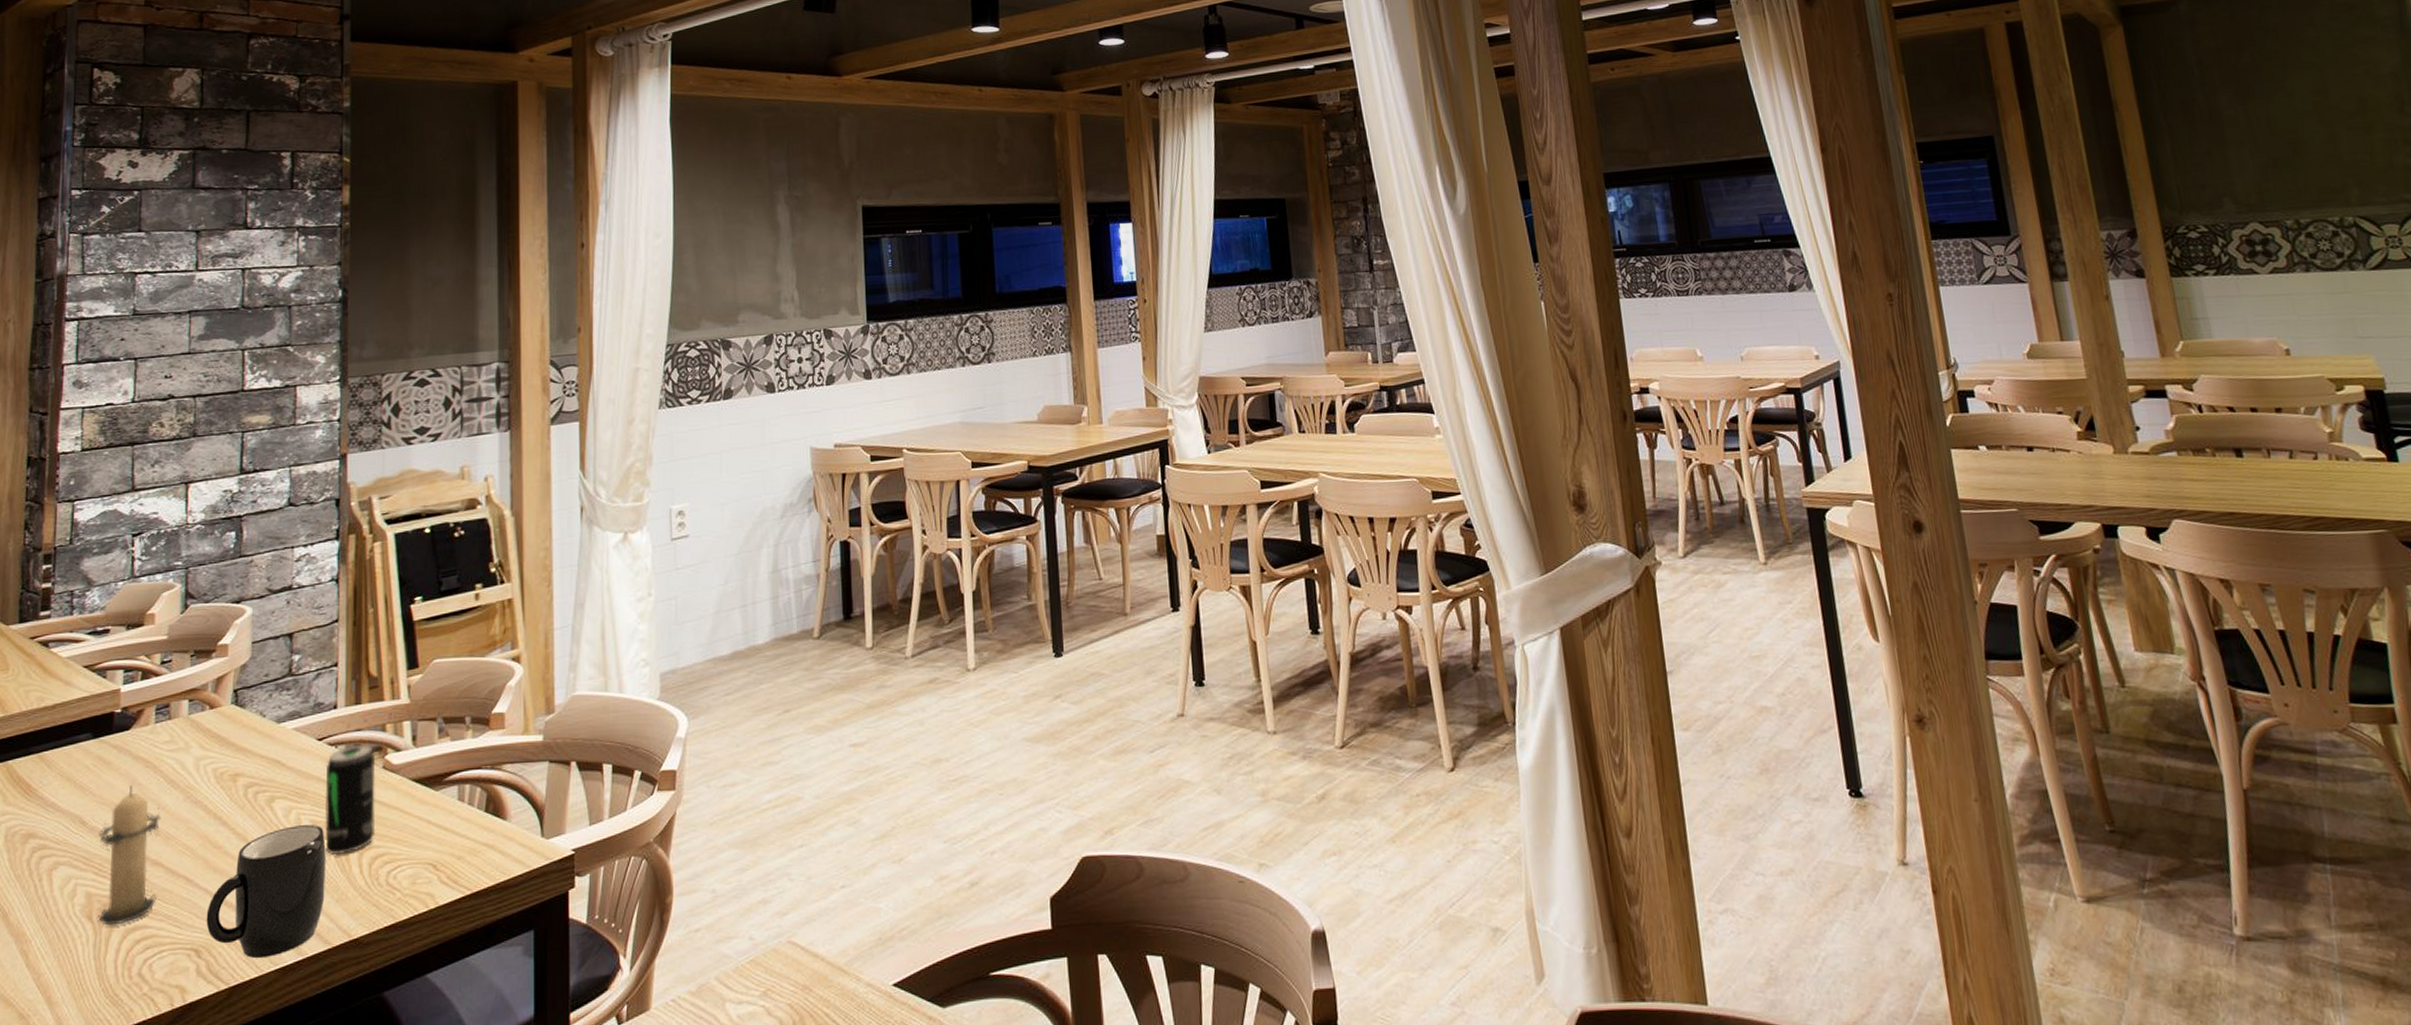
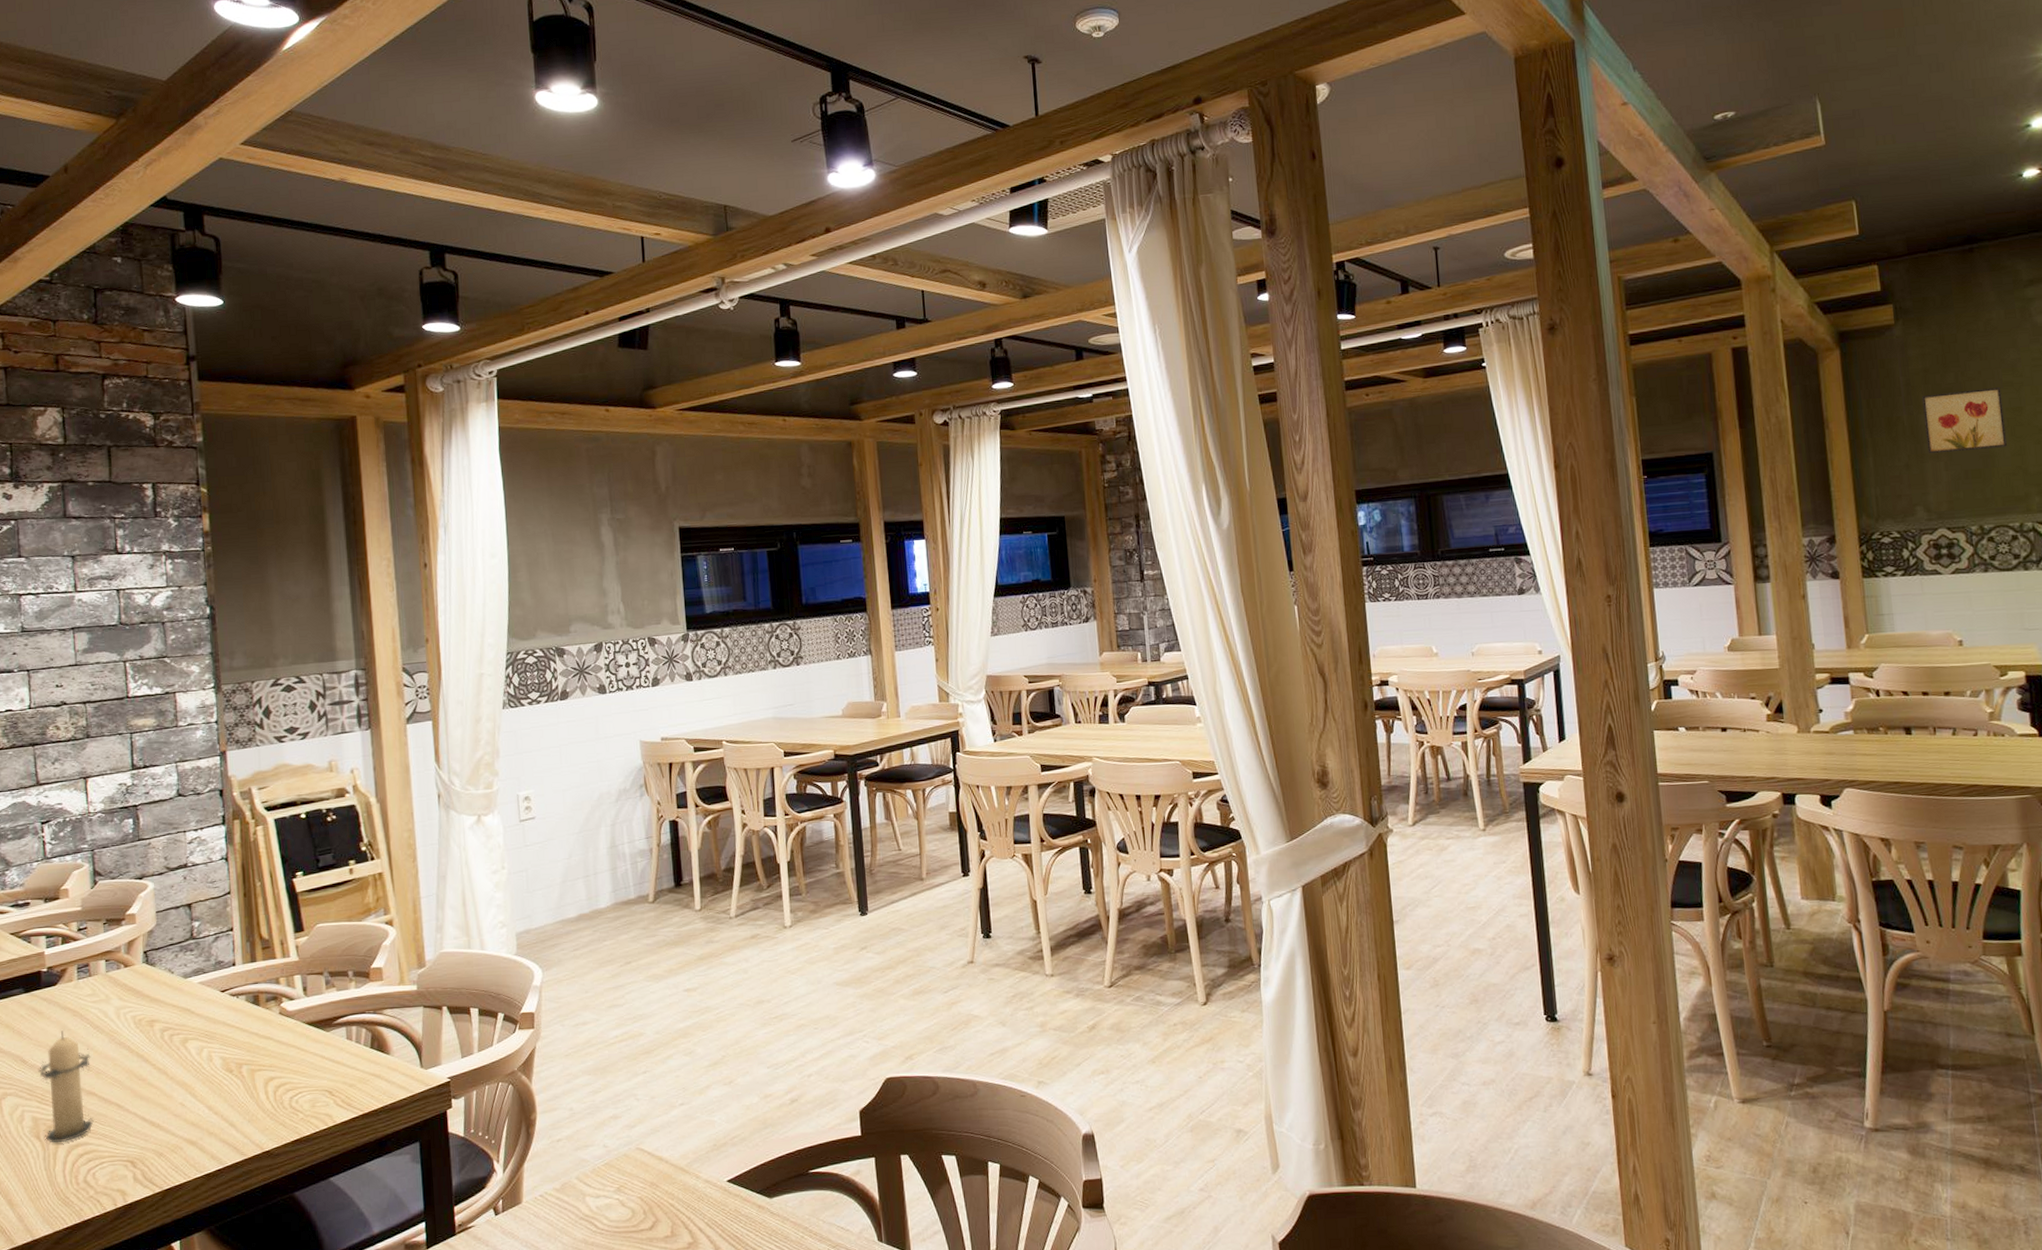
mug: present [206,825,326,959] -> none [137,1060,238,1168]
beverage can: present [325,744,376,854] -> none [229,994,278,1084]
wall art: none [2217,68,2316,140] -> present [1922,387,2007,454]

